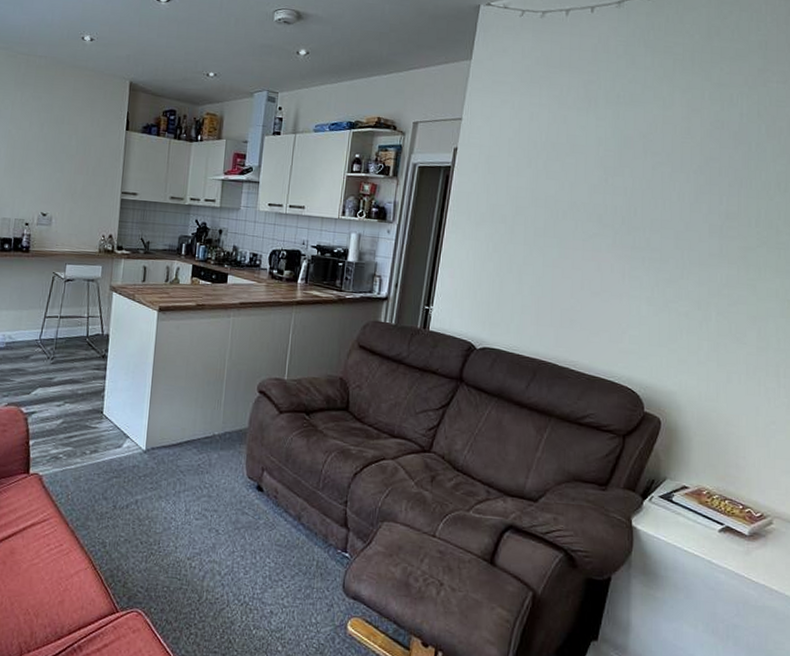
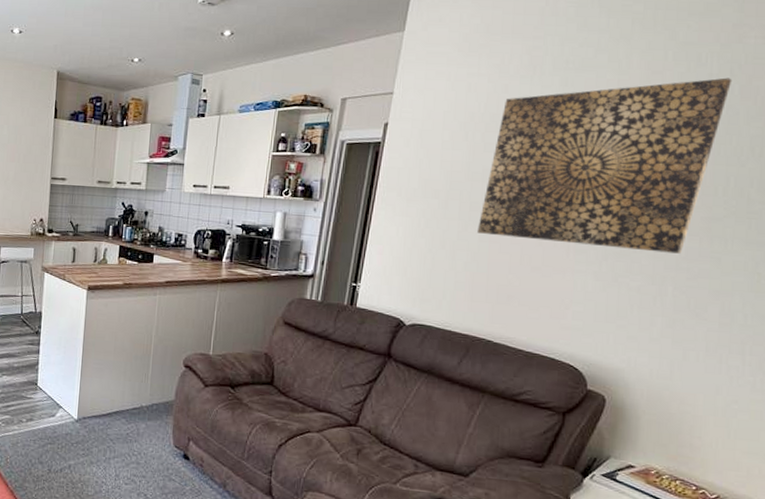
wall art: none [541,117,760,281] -> present [477,77,733,254]

